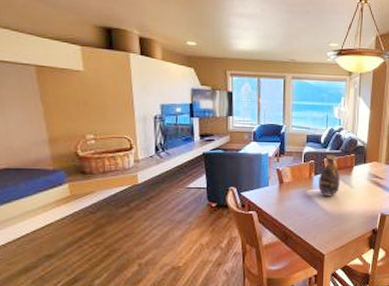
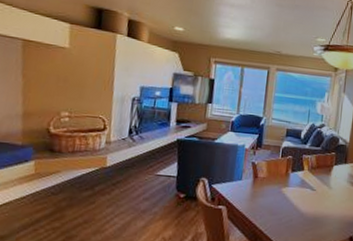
vase: present [319,155,340,197] -> none [295,151,319,197]

